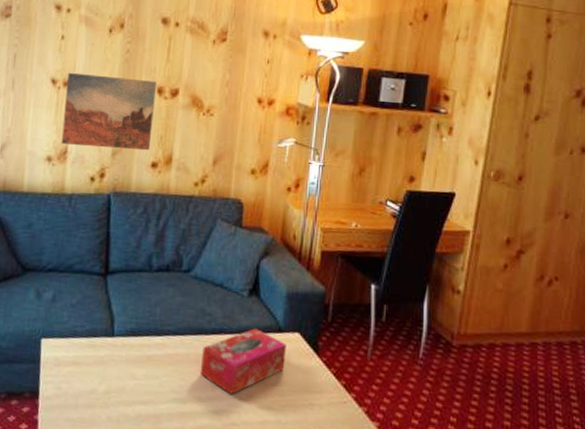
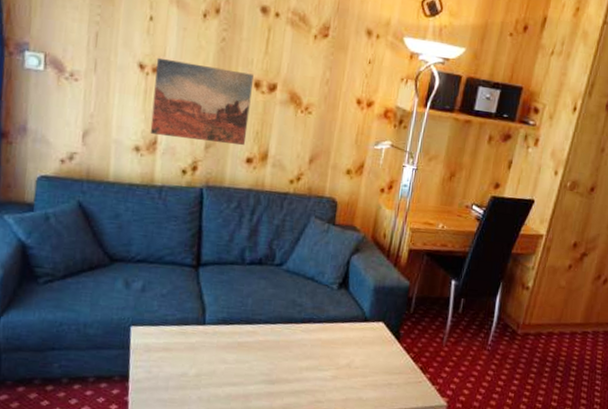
tissue box: present [199,328,286,394] -> none [288,318,371,376]

